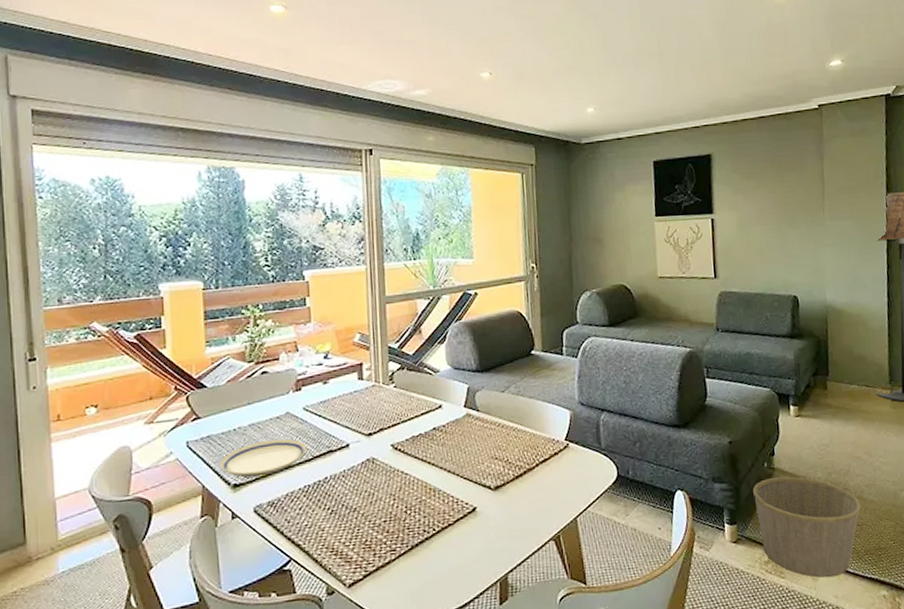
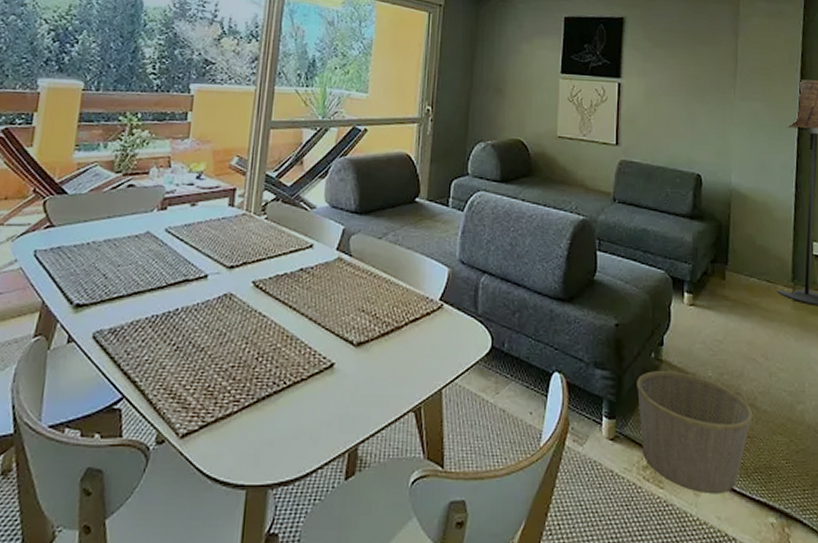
plate: present [220,439,307,478] -> none [65,260,162,299]

